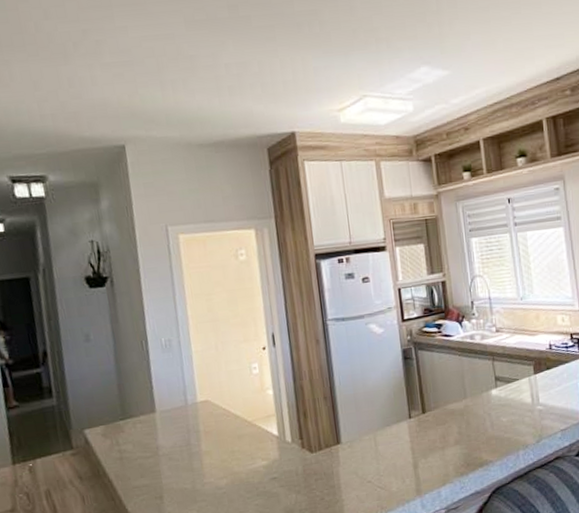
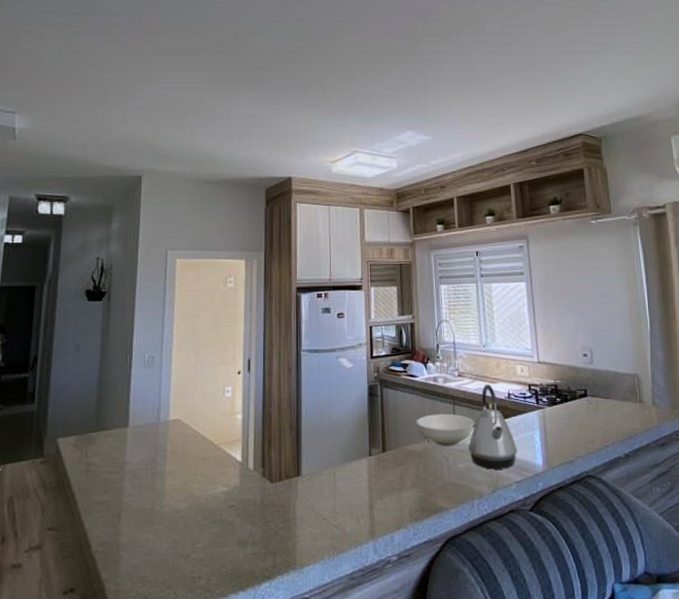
bowl: none [455,370,516,403] -> present [416,413,475,447]
kettle: none [510,337,561,421] -> present [468,384,517,470]

